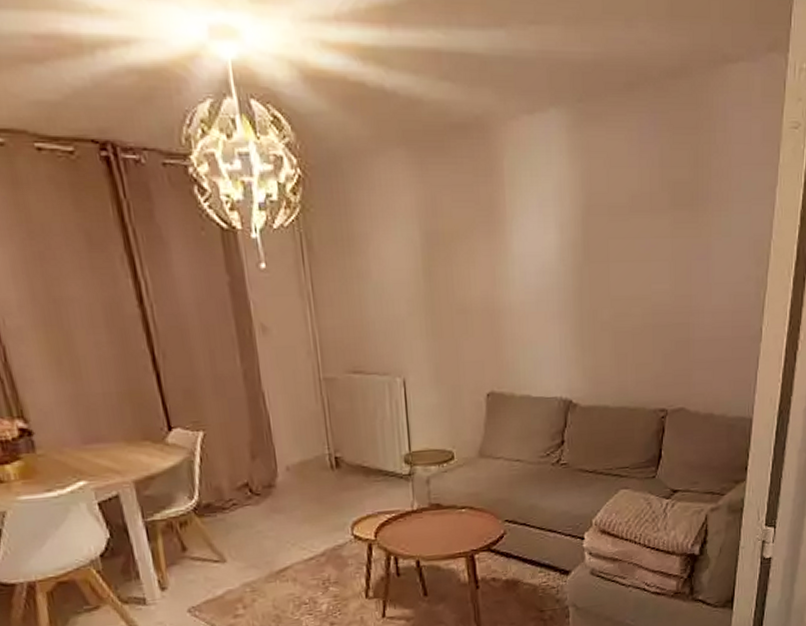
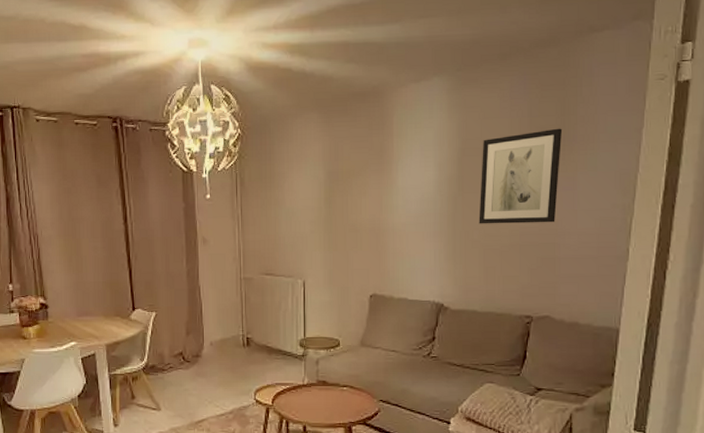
wall art: none [607,183,696,302] -> present [479,128,563,224]

